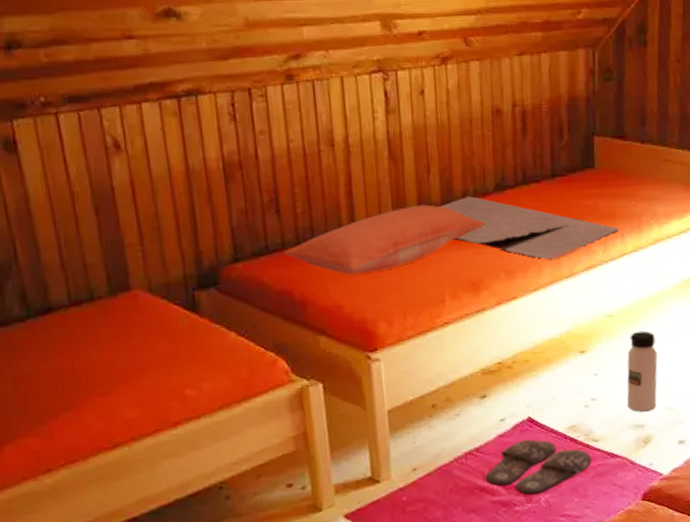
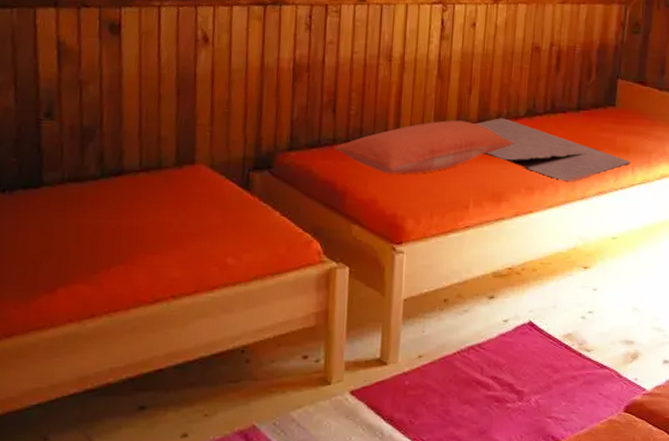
slippers: present [486,439,591,495] -> none [484,341,582,394]
water bottle: present [626,330,658,412] -> none [620,255,653,329]

